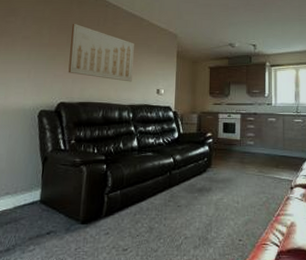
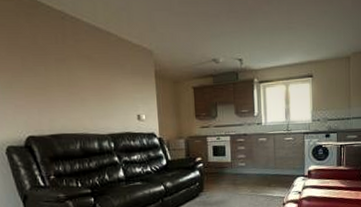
wall art: present [68,23,134,82] -> none [23,41,108,109]

